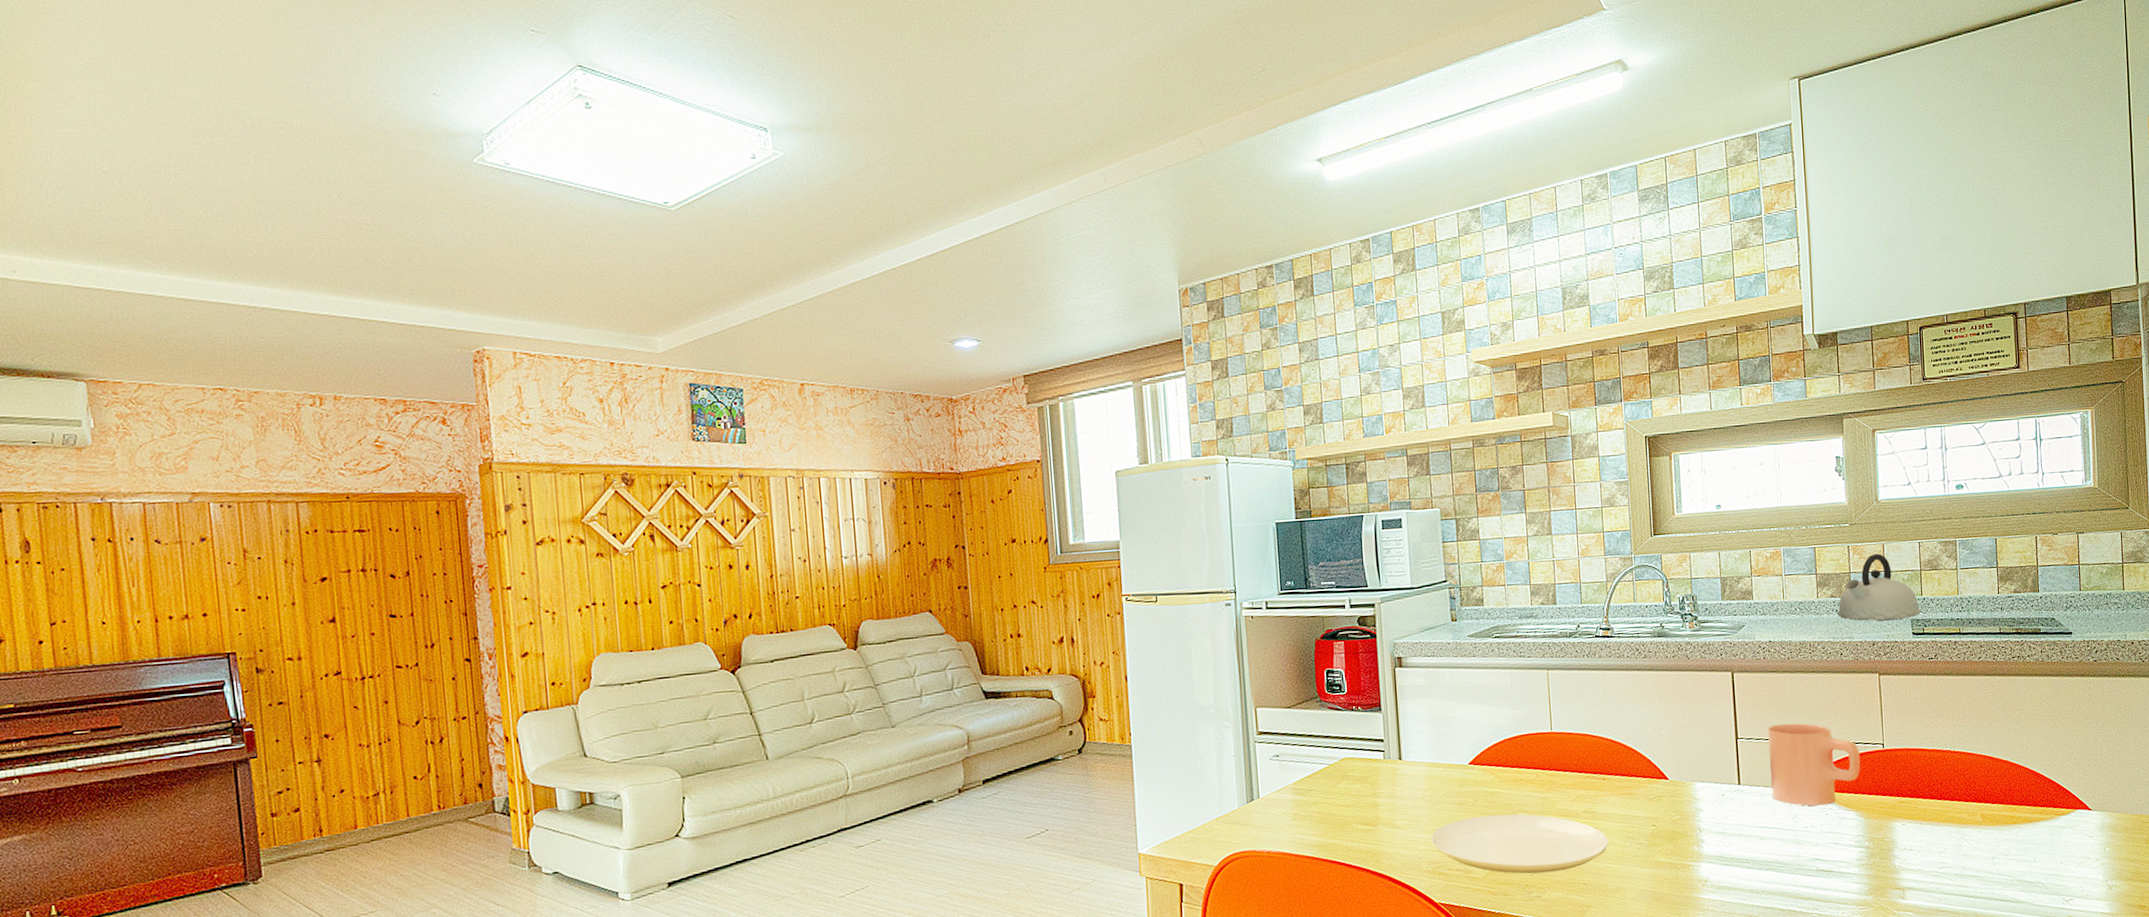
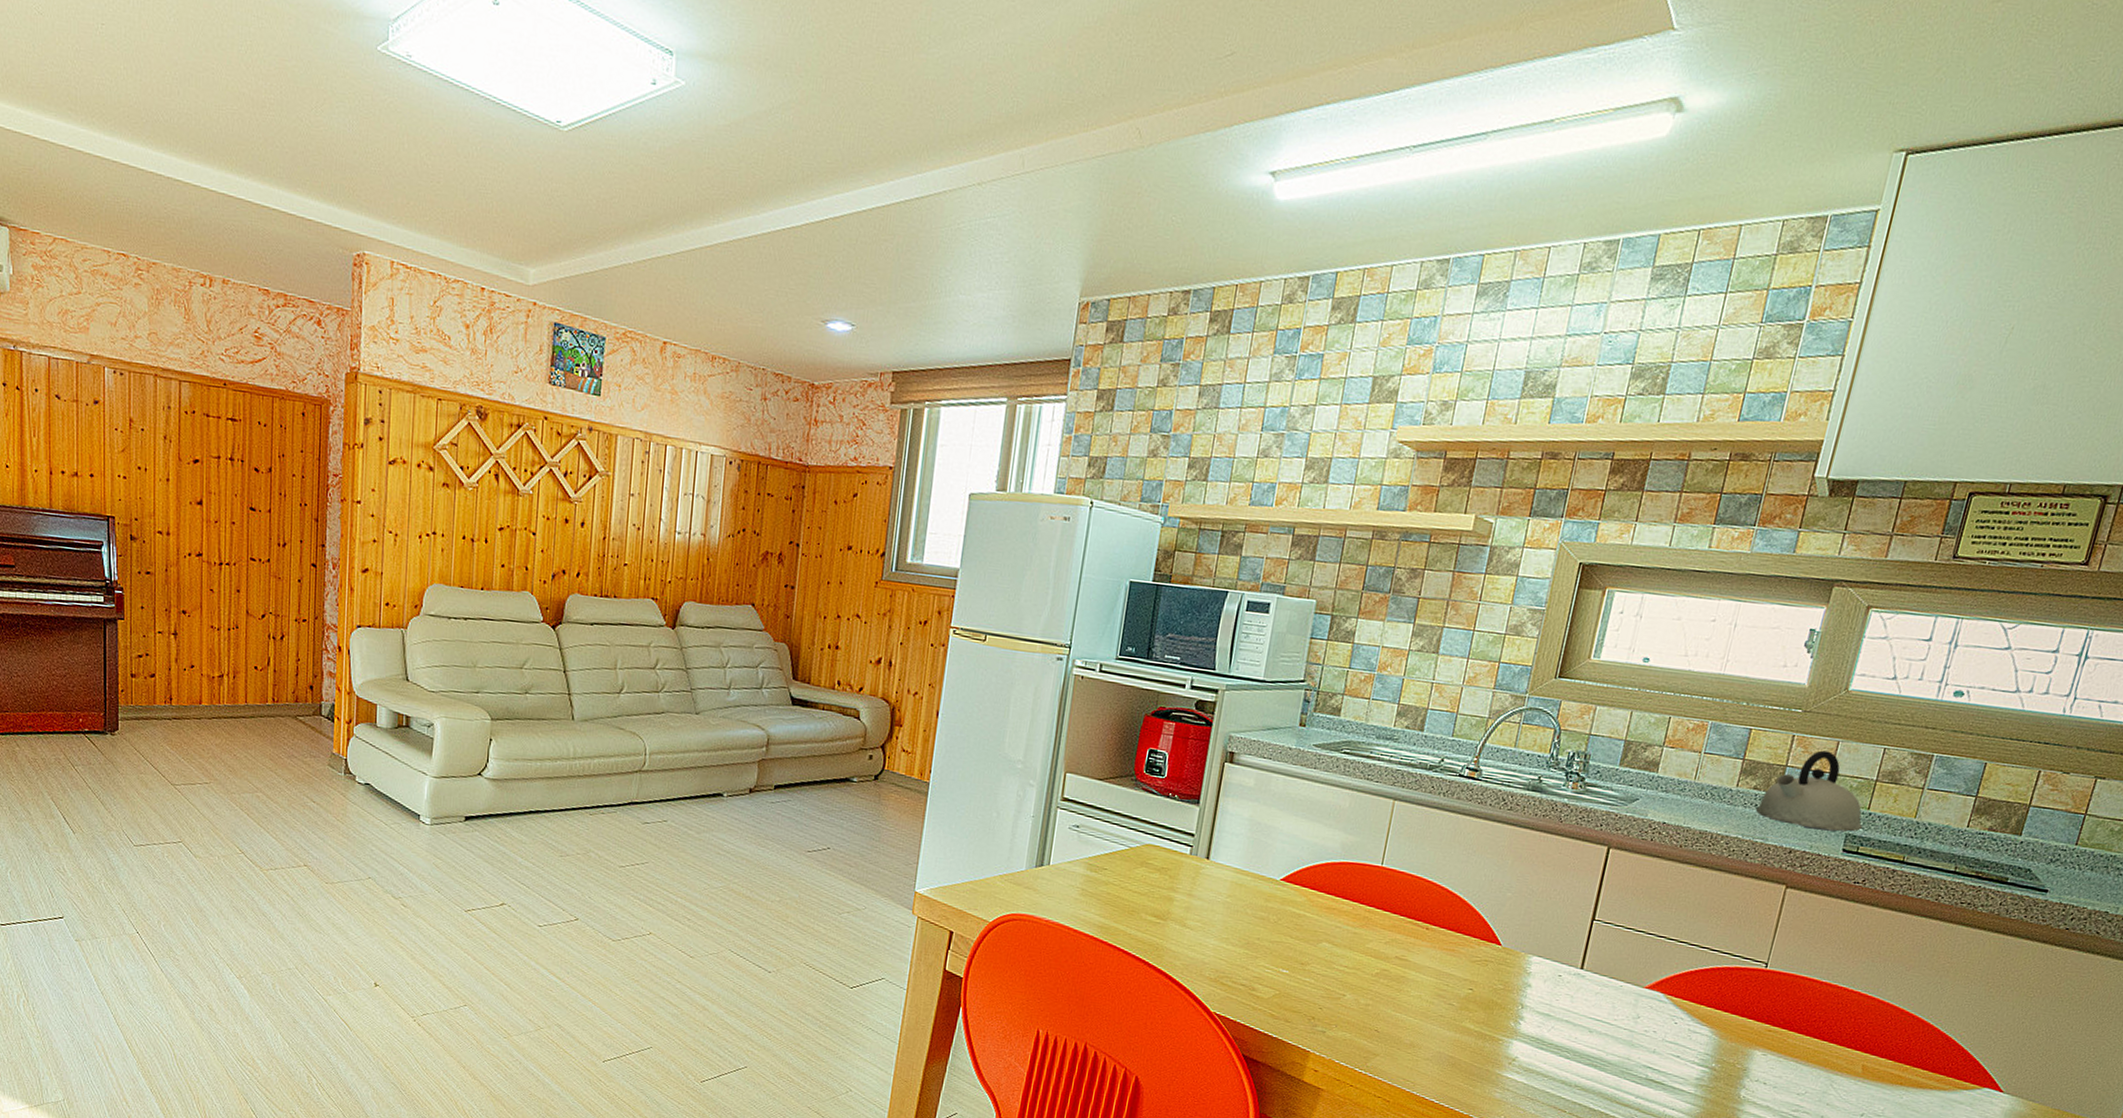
plate: present [1431,814,1609,874] -> none [1220,934,1416,1012]
cup: present [1768,723,1861,806] -> none [1616,914,1736,1014]

